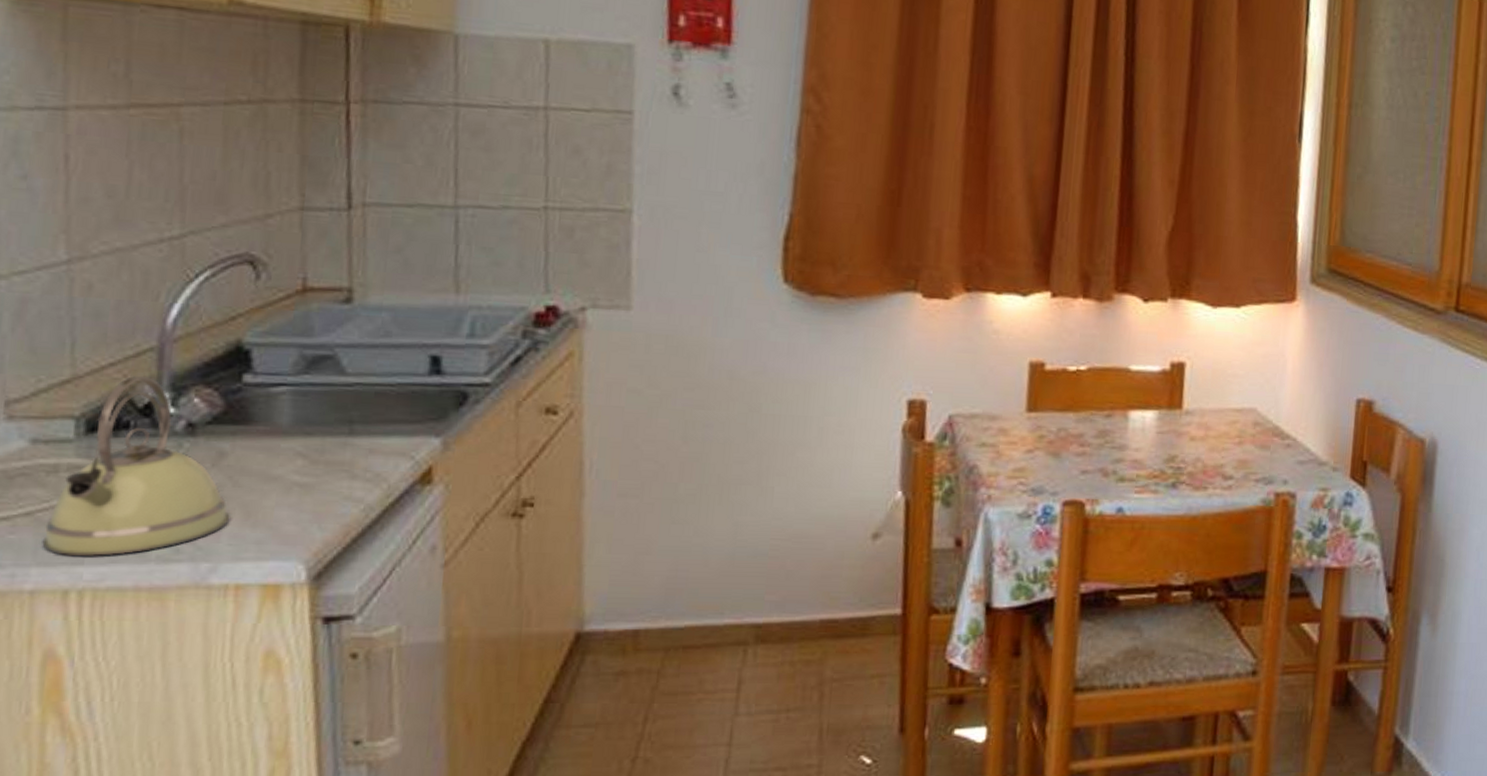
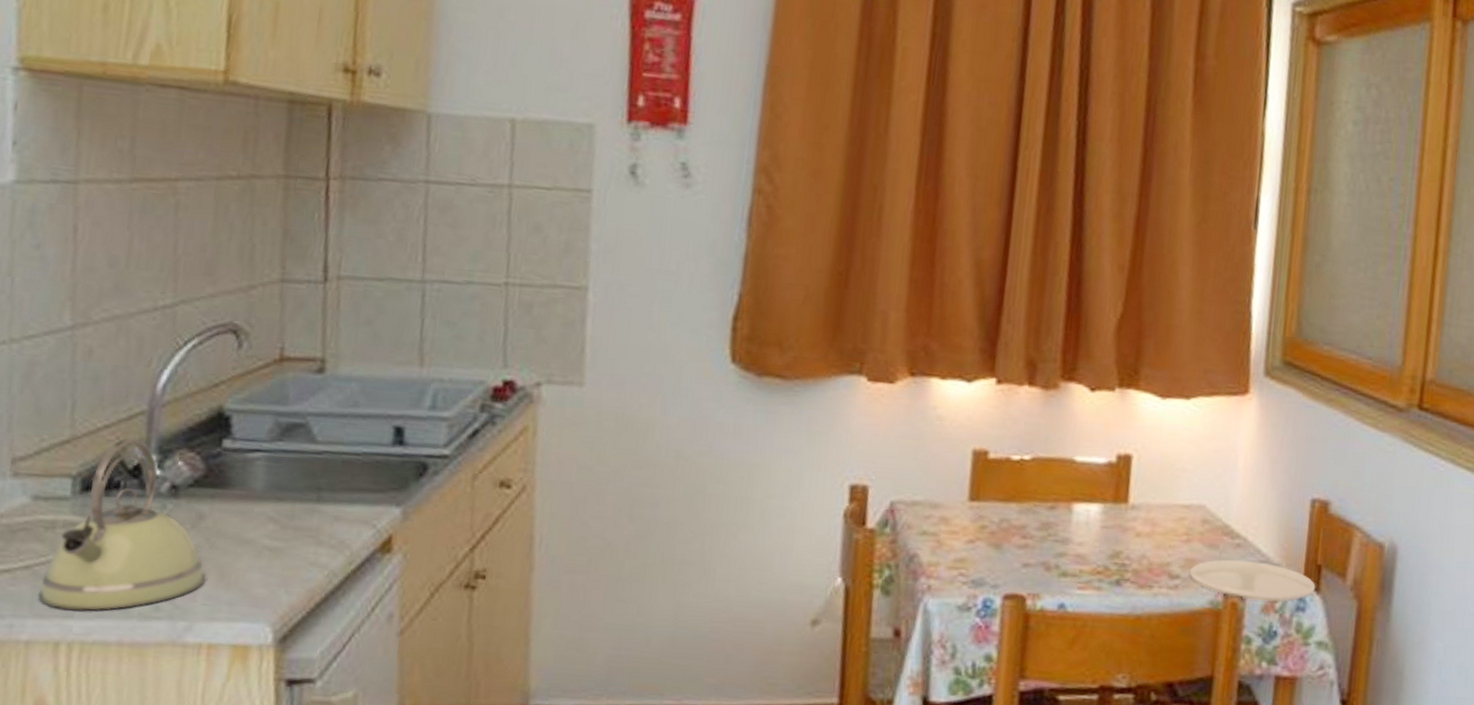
plate: none [1242,459,1362,498] -> present [1189,559,1316,602]

